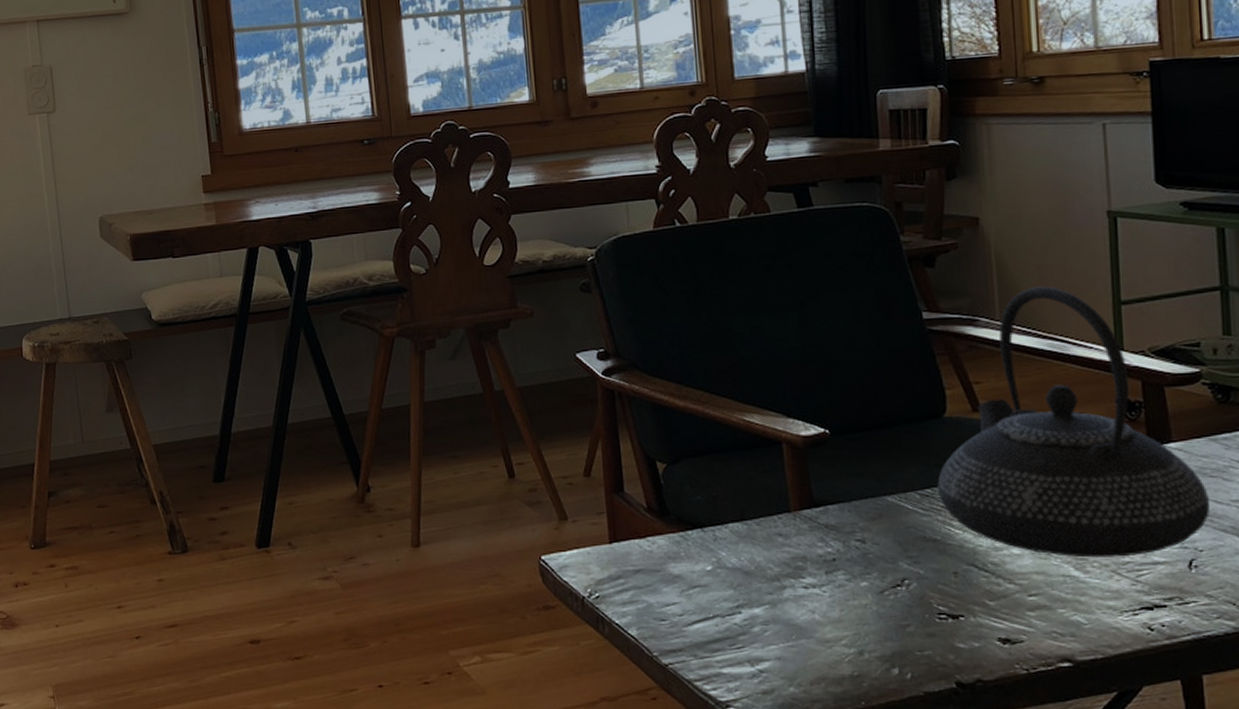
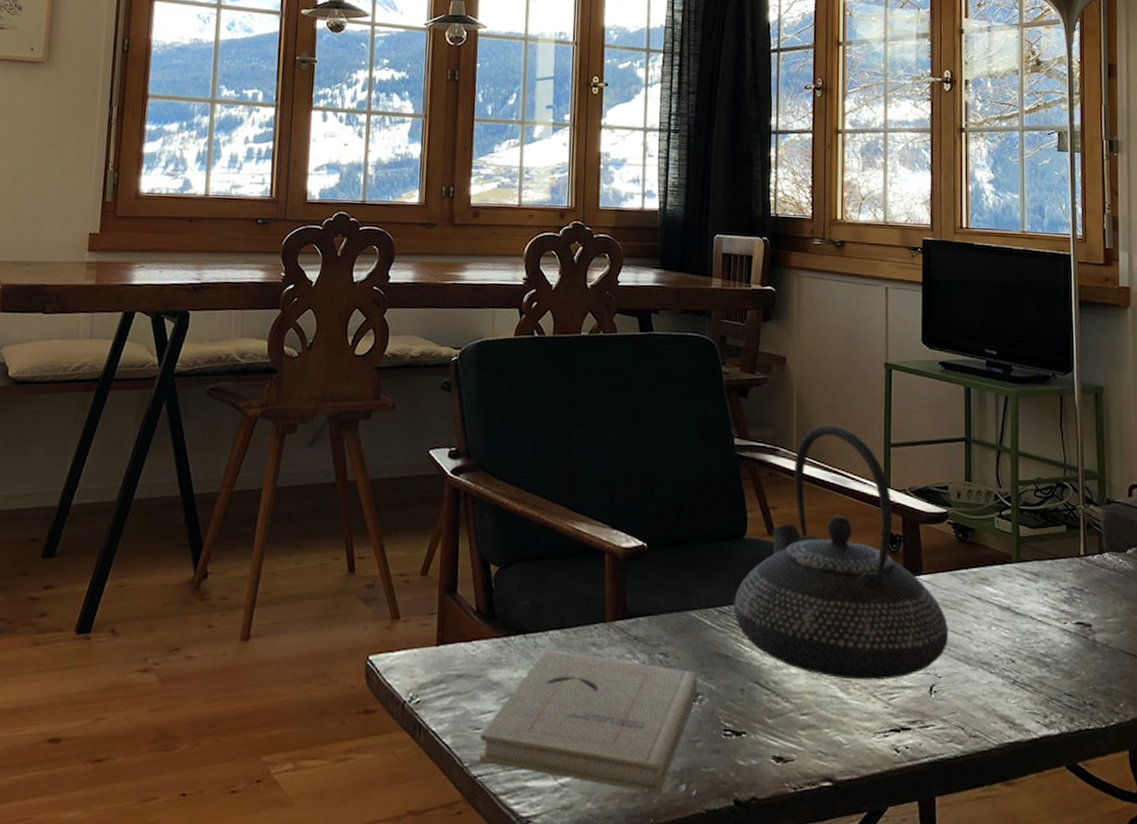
book: none [667,542,904,678] -> present [479,649,698,794]

